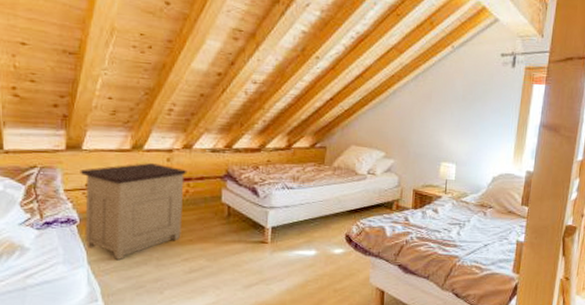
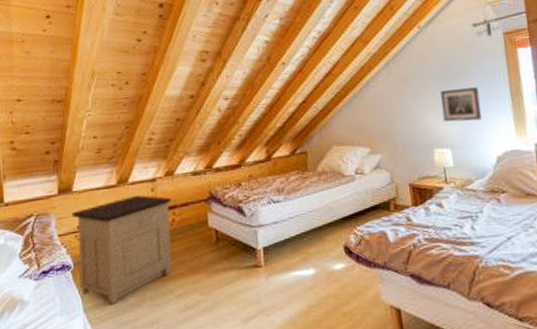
wall art: none [455,111,492,144] -> present [440,87,482,122]

